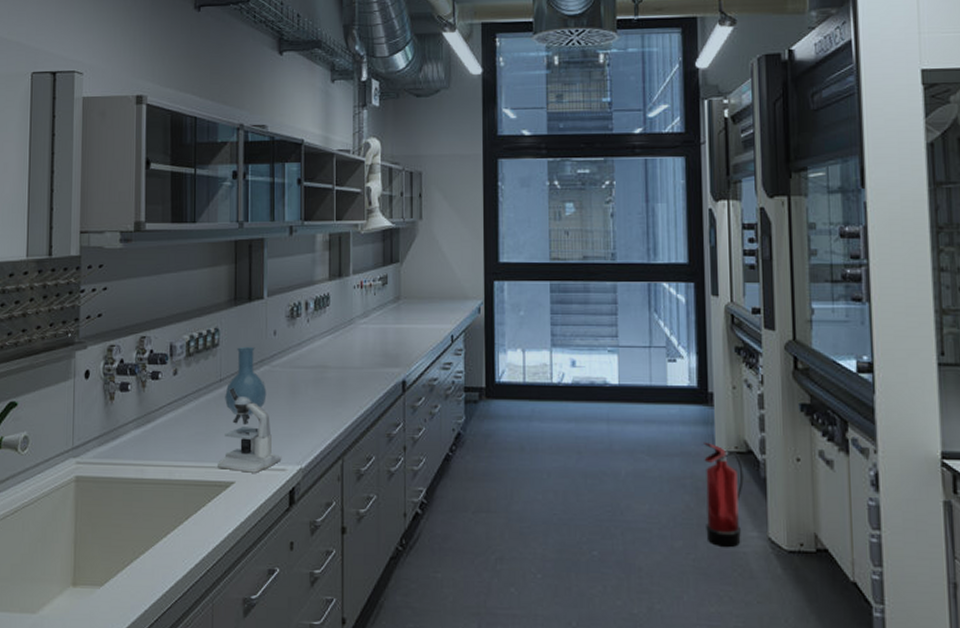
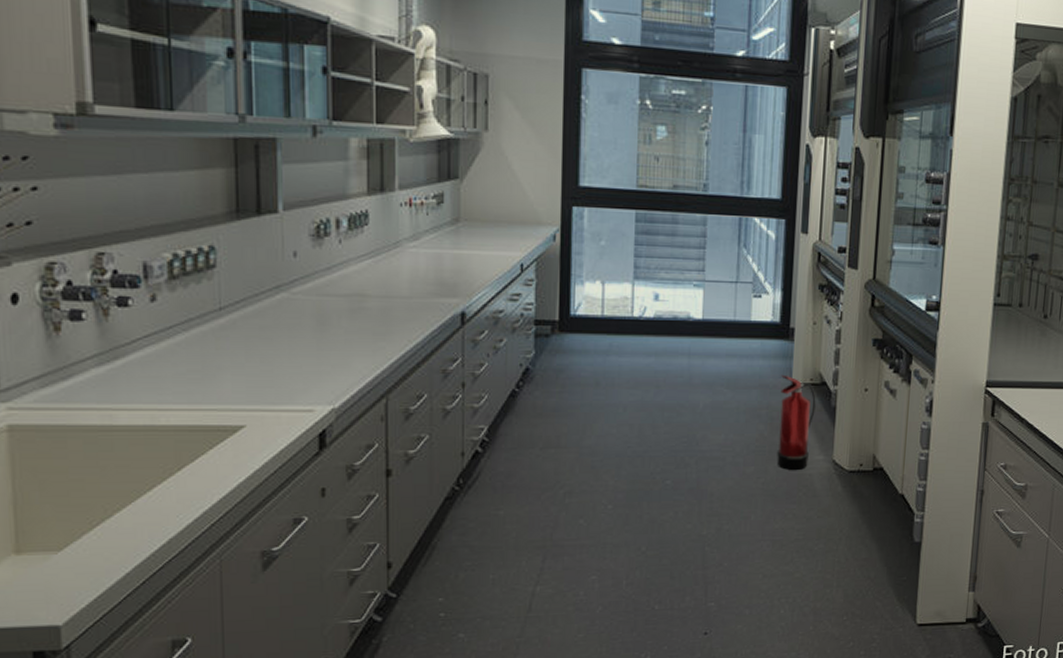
microscope: present [218,388,282,473] -> none [221,318,308,415]
flask: present [225,346,267,415] -> none [227,269,286,349]

